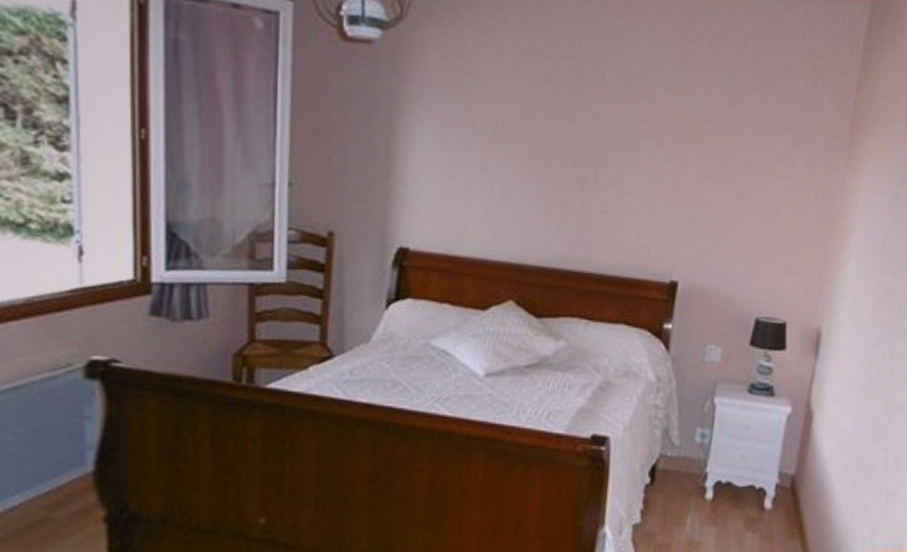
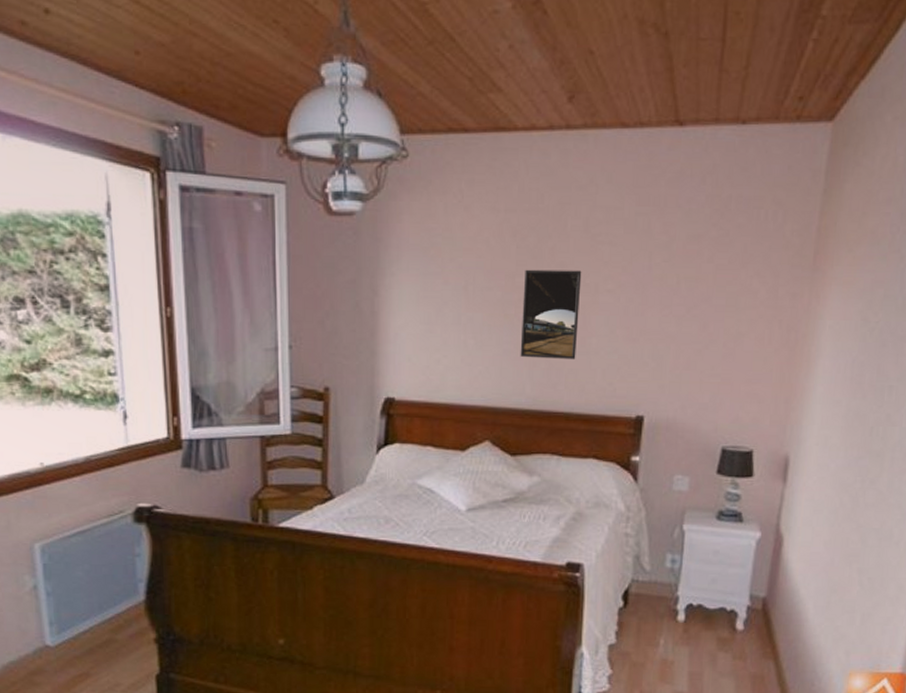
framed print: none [550,118,619,218] -> present [520,269,582,359]

